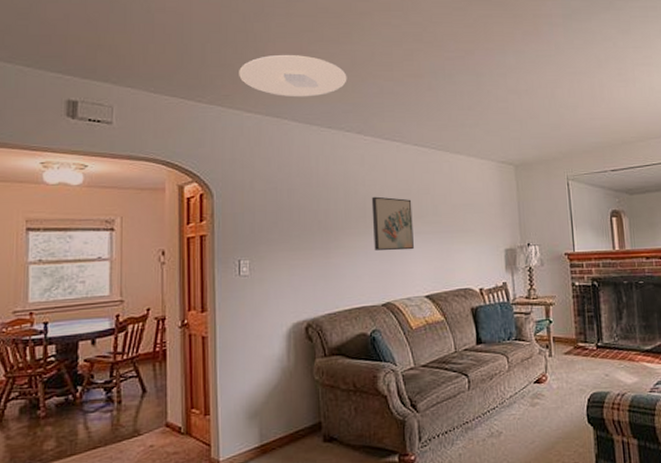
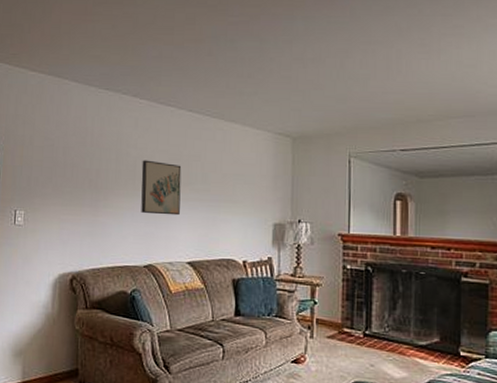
ceiling light: present [239,55,347,97] -> none [27,16,128,59]

